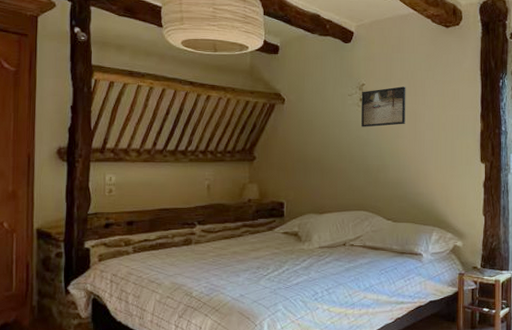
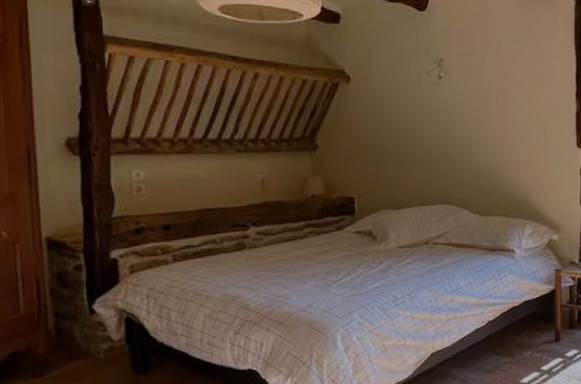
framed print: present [361,86,406,127] -> none [440,62,492,109]

